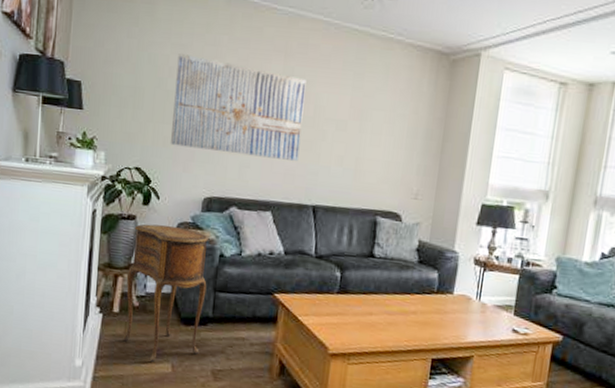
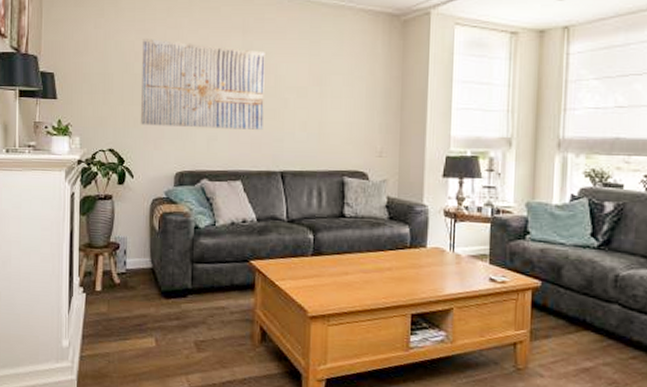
side table: present [123,224,208,362] -> none [106,202,184,337]

